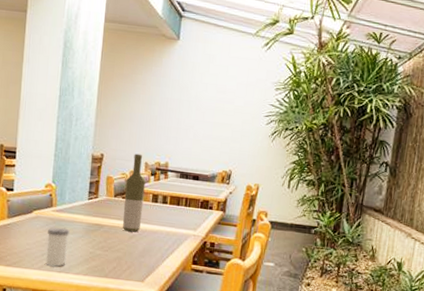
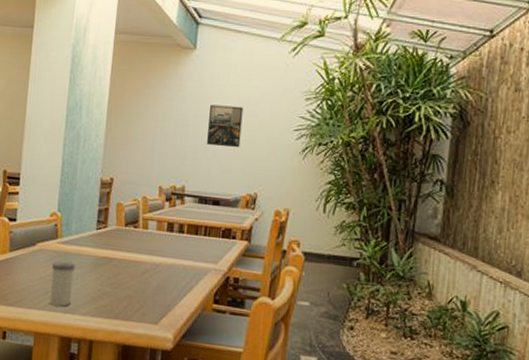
bottle: present [123,153,146,232] -> none [134,177,160,266]
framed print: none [188,91,221,131] -> present [207,104,244,148]

